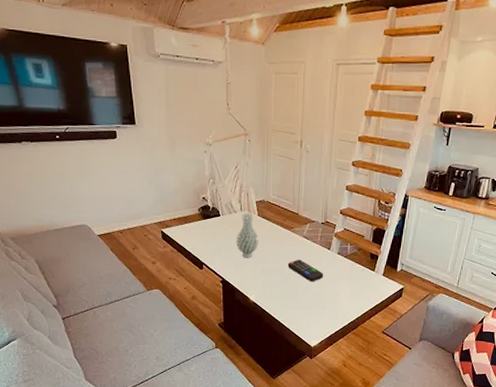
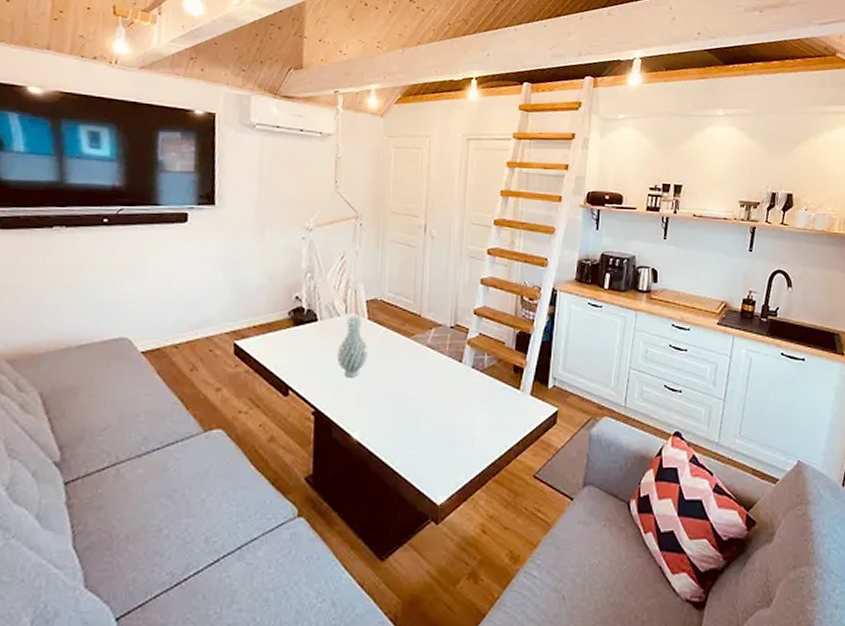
remote control: present [287,259,323,282] -> none [405,376,453,408]

